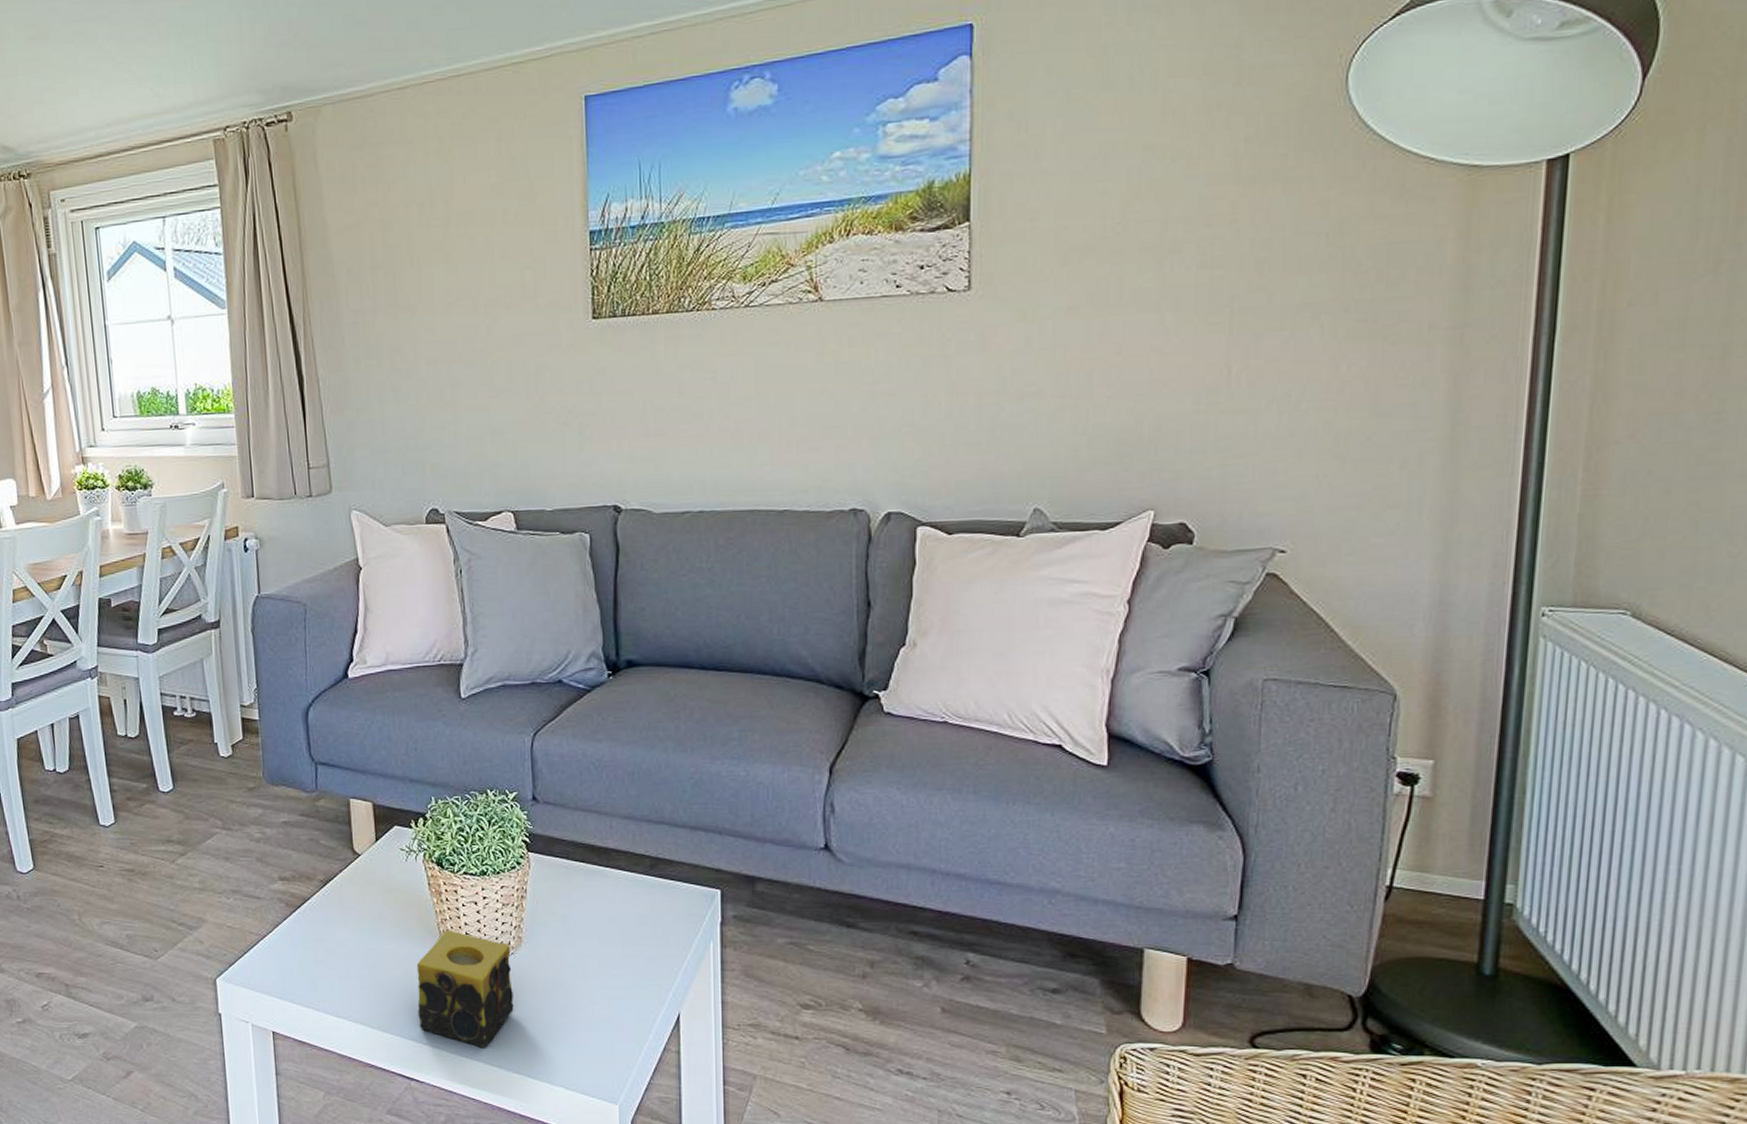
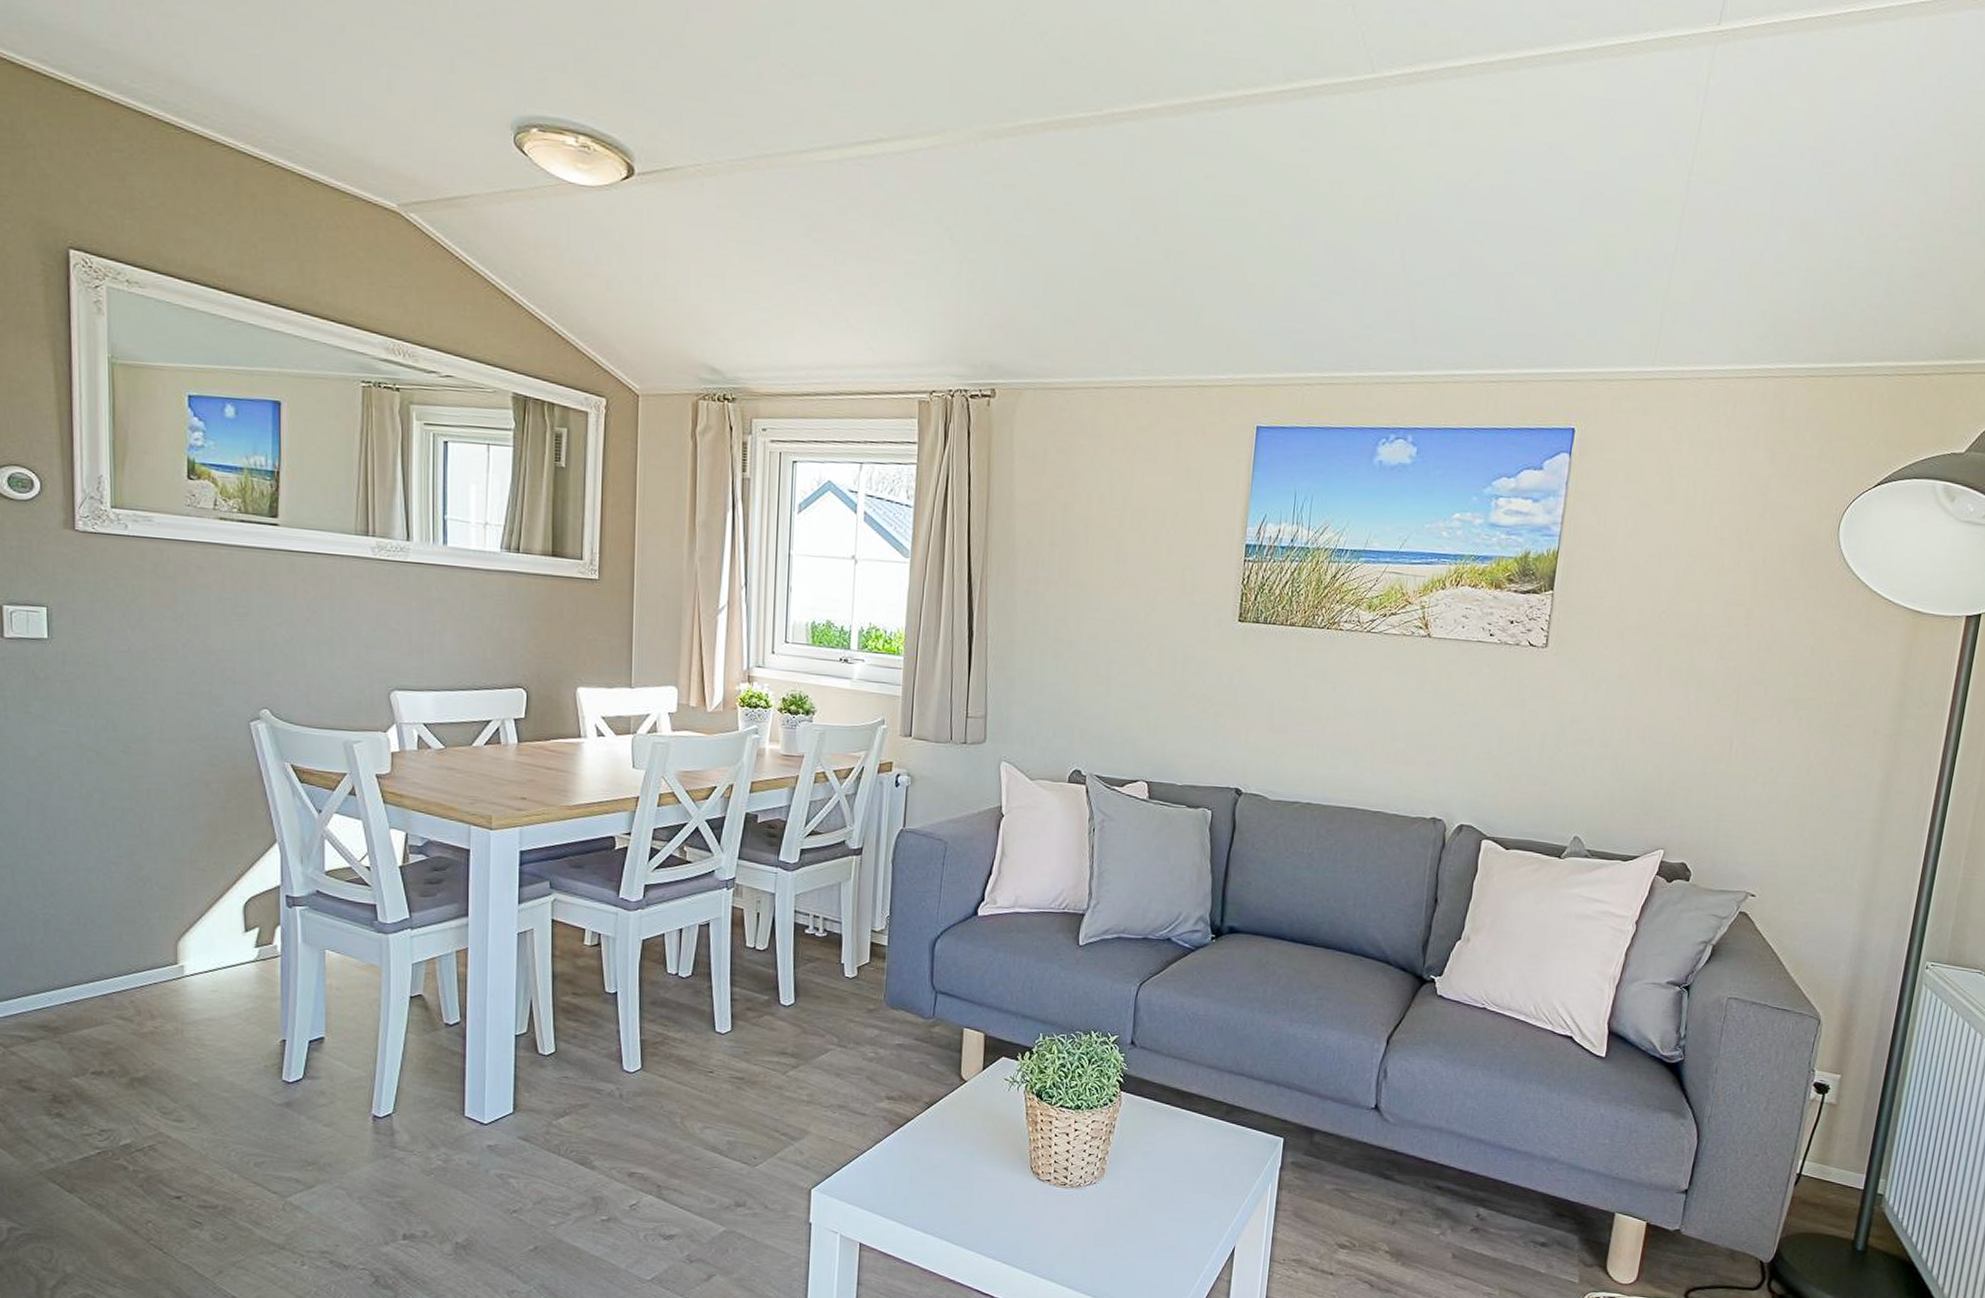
candle: present [416,929,514,1047] -> none [1000,1157,1094,1268]

